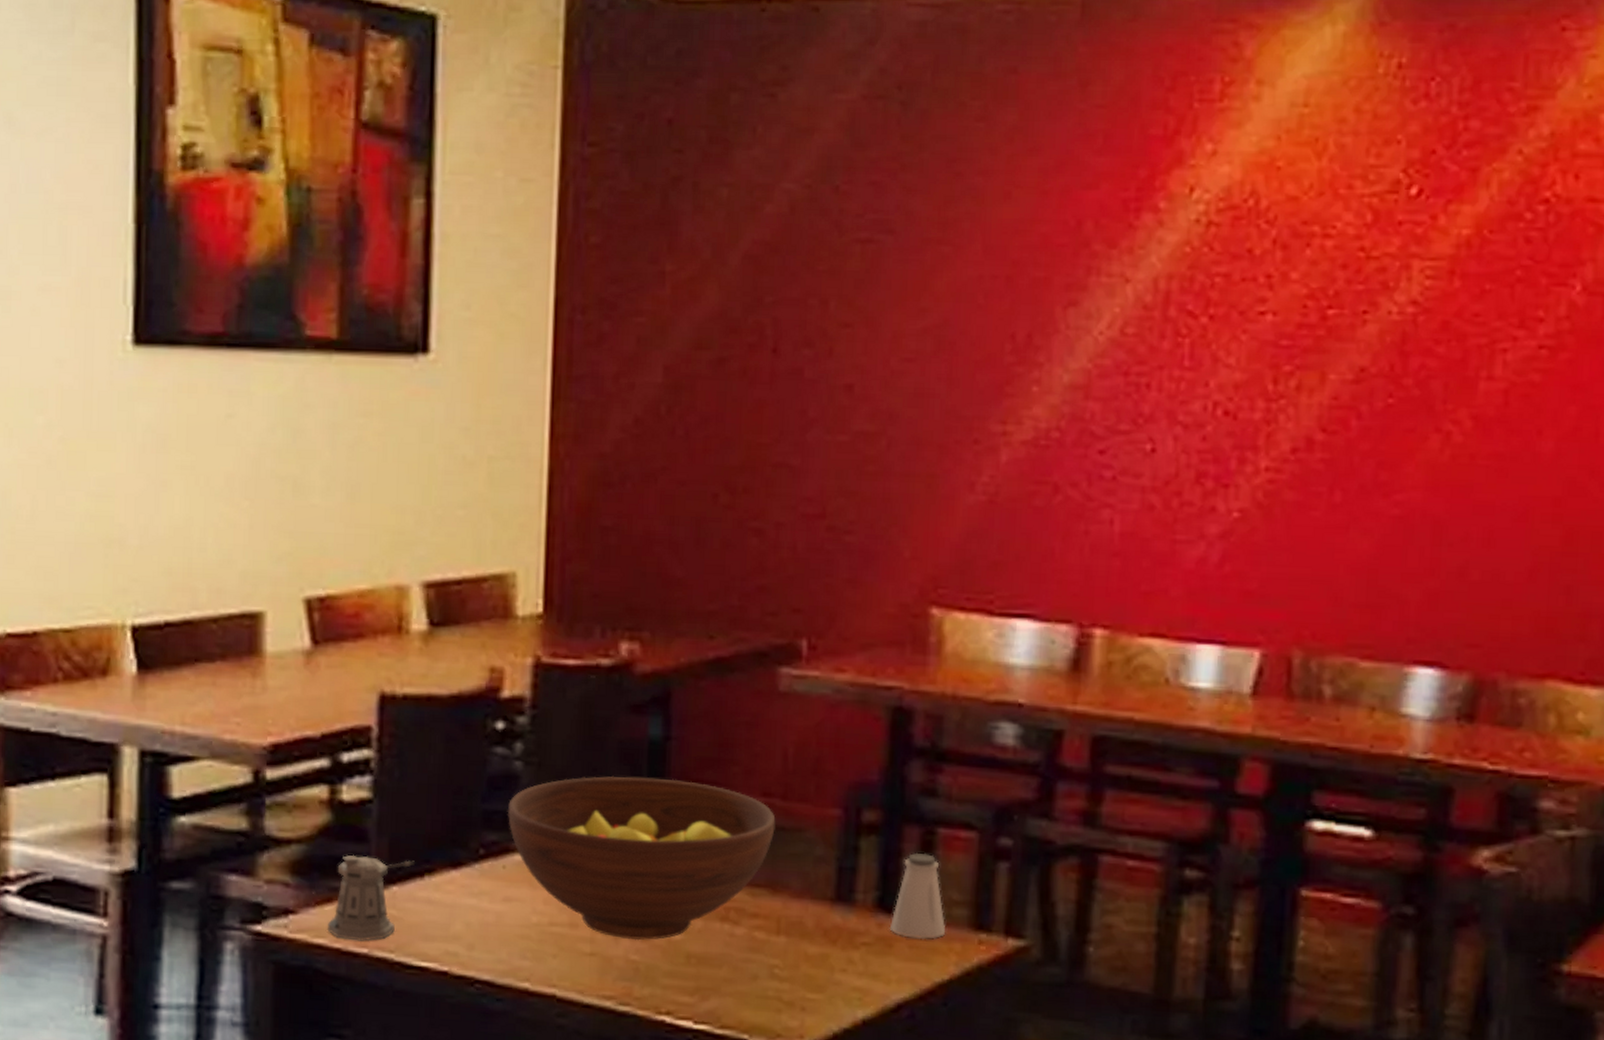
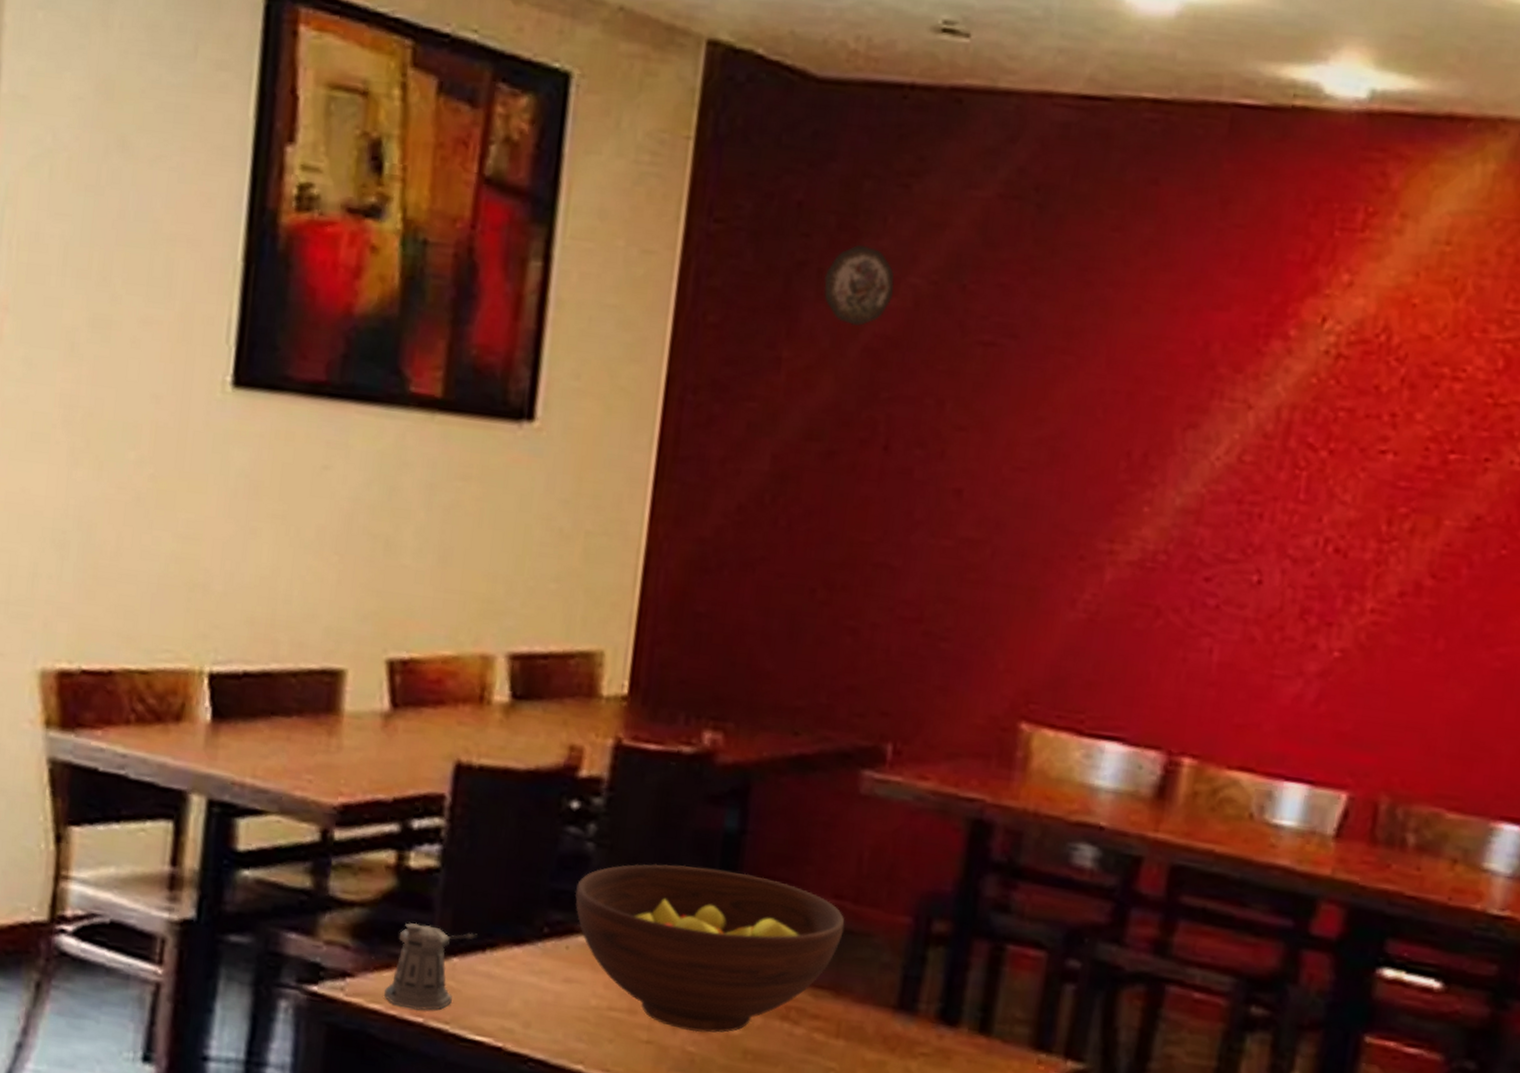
decorative plate: none [700,155,768,234] -> present [824,244,894,326]
saltshaker: present [890,853,945,940] -> none [950,968,1006,1056]

